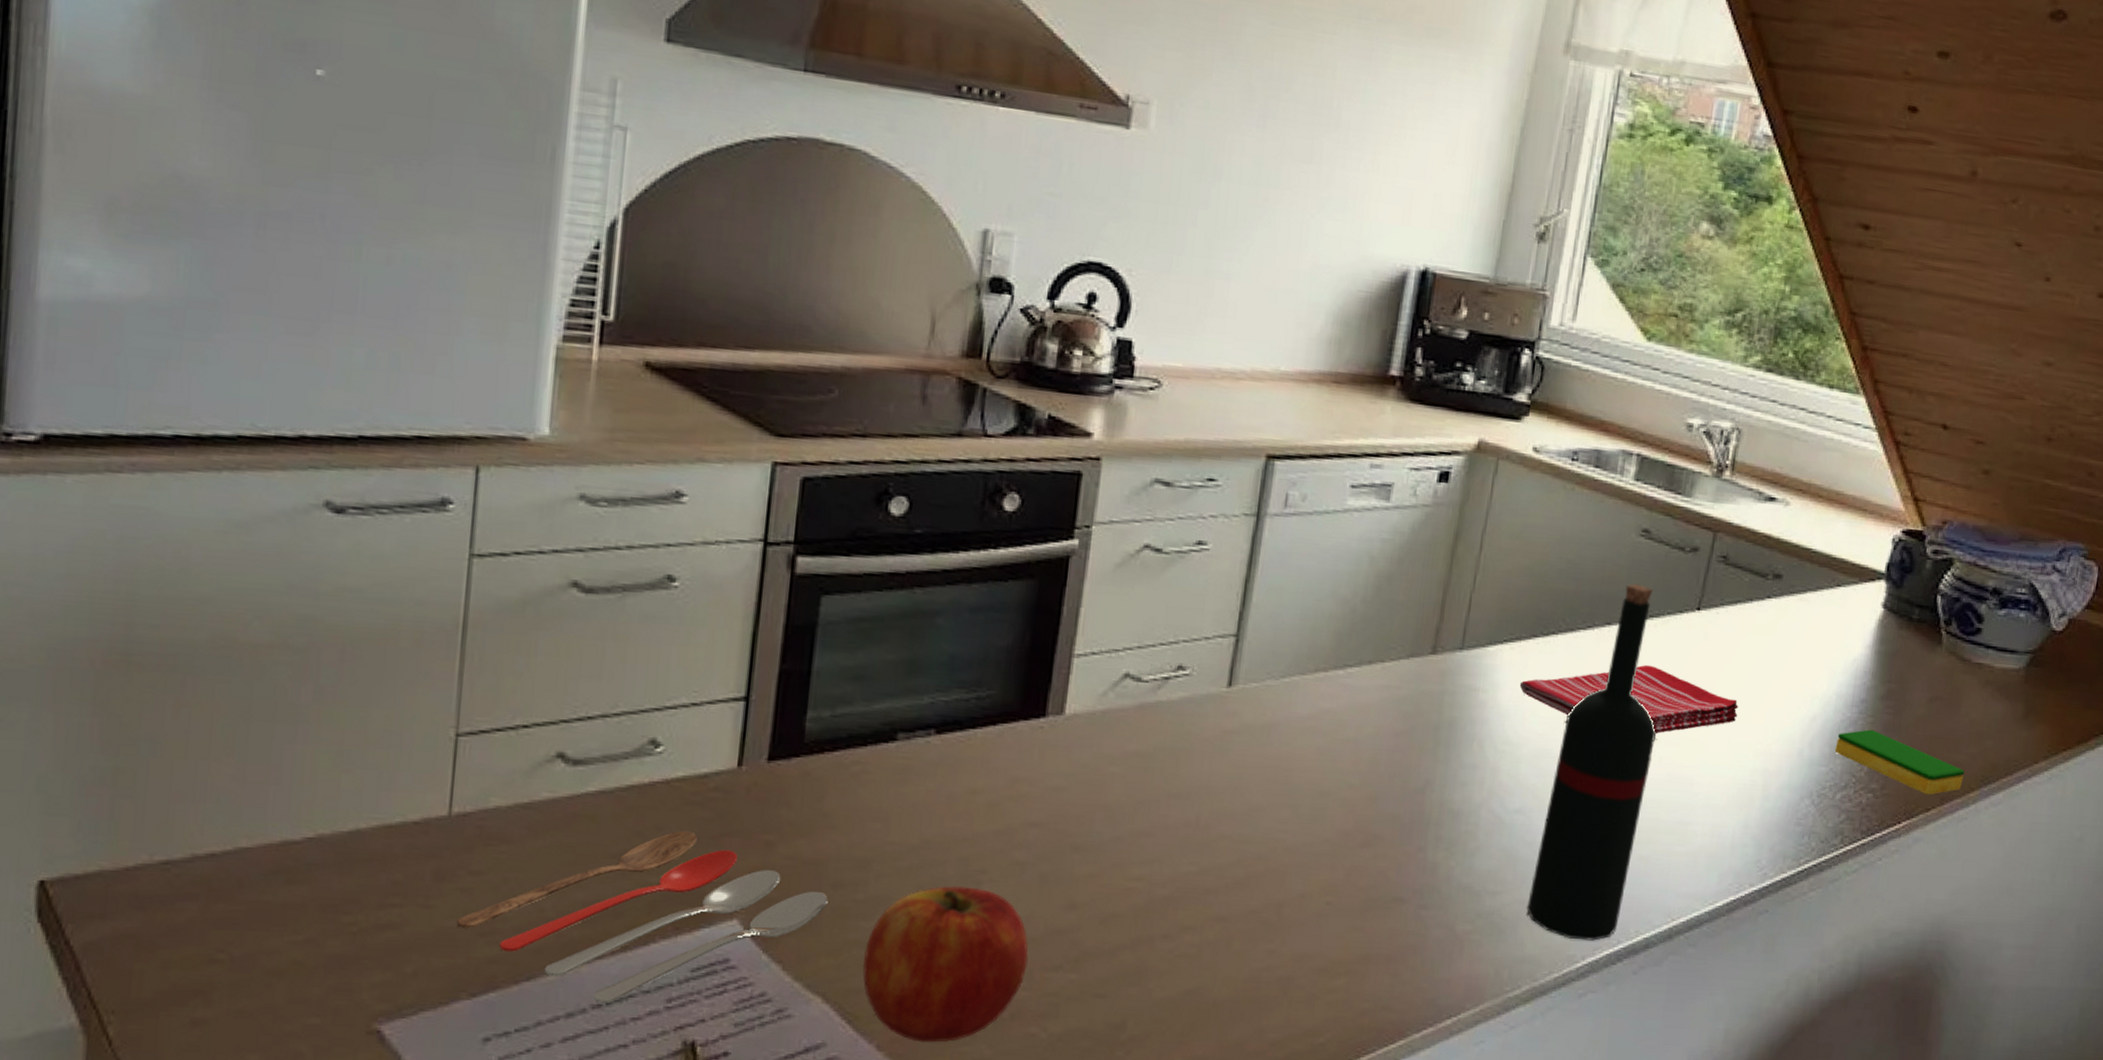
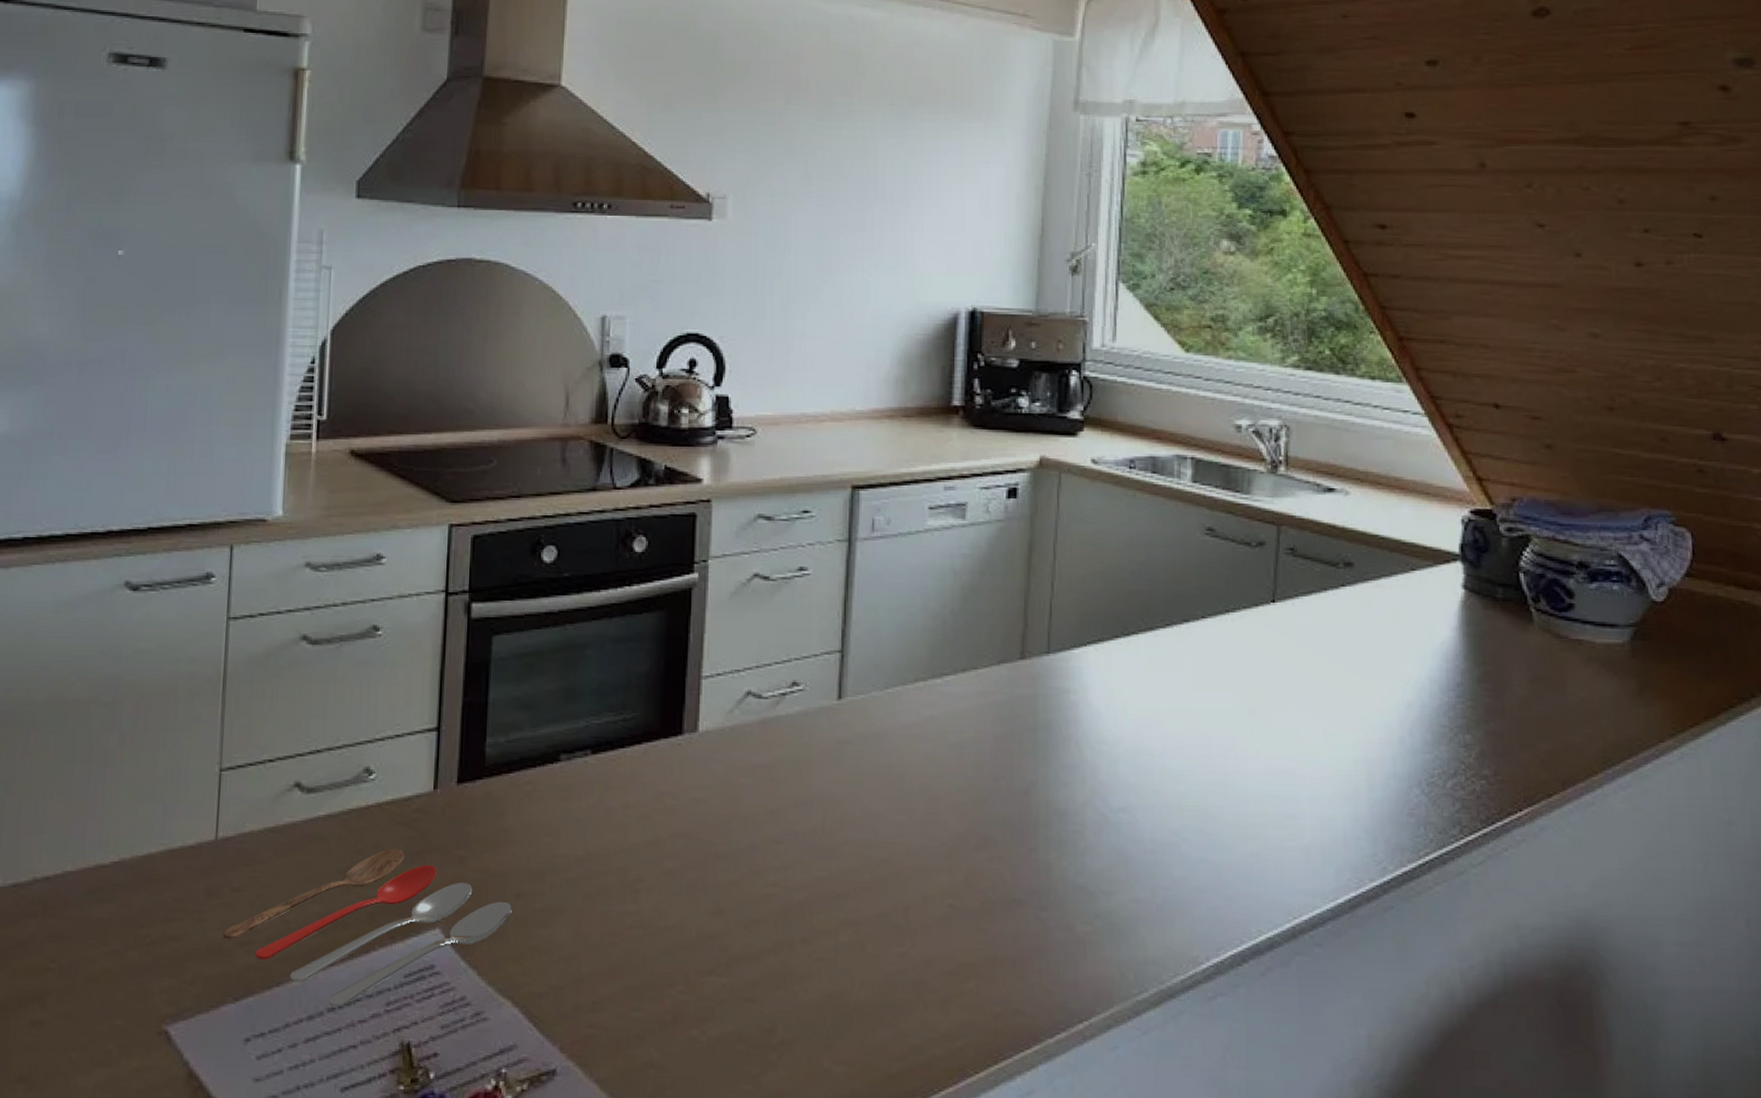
apple: present [862,886,1028,1043] -> none [543,895,684,1045]
dish towel: present [1519,664,1739,734] -> none [1107,659,1329,727]
wine bottle: present [1527,583,1657,941] -> none [1143,580,1250,941]
dish sponge: present [1834,729,1965,795] -> none [1437,713,1584,780]

